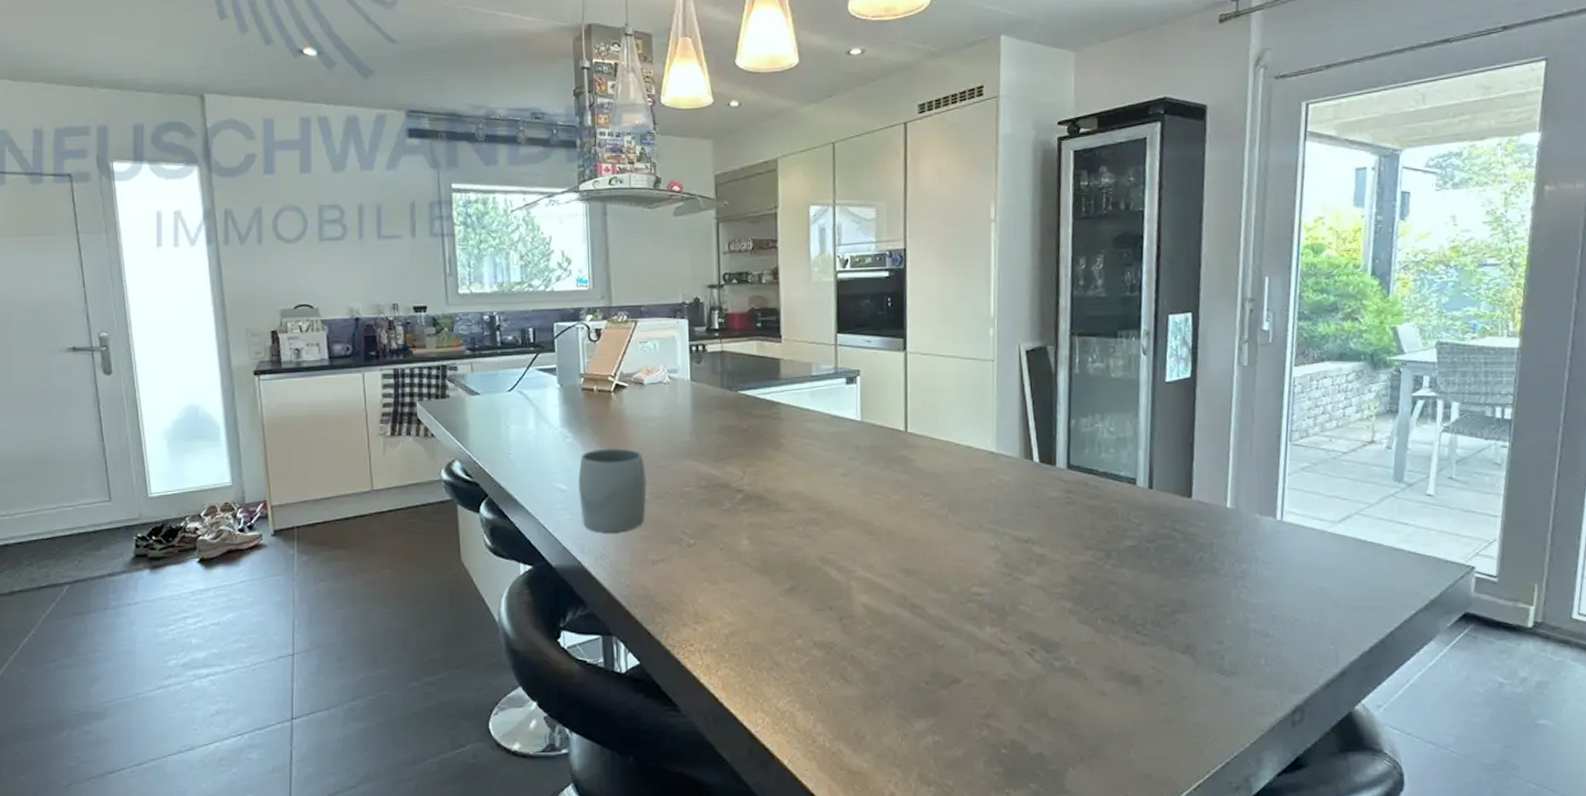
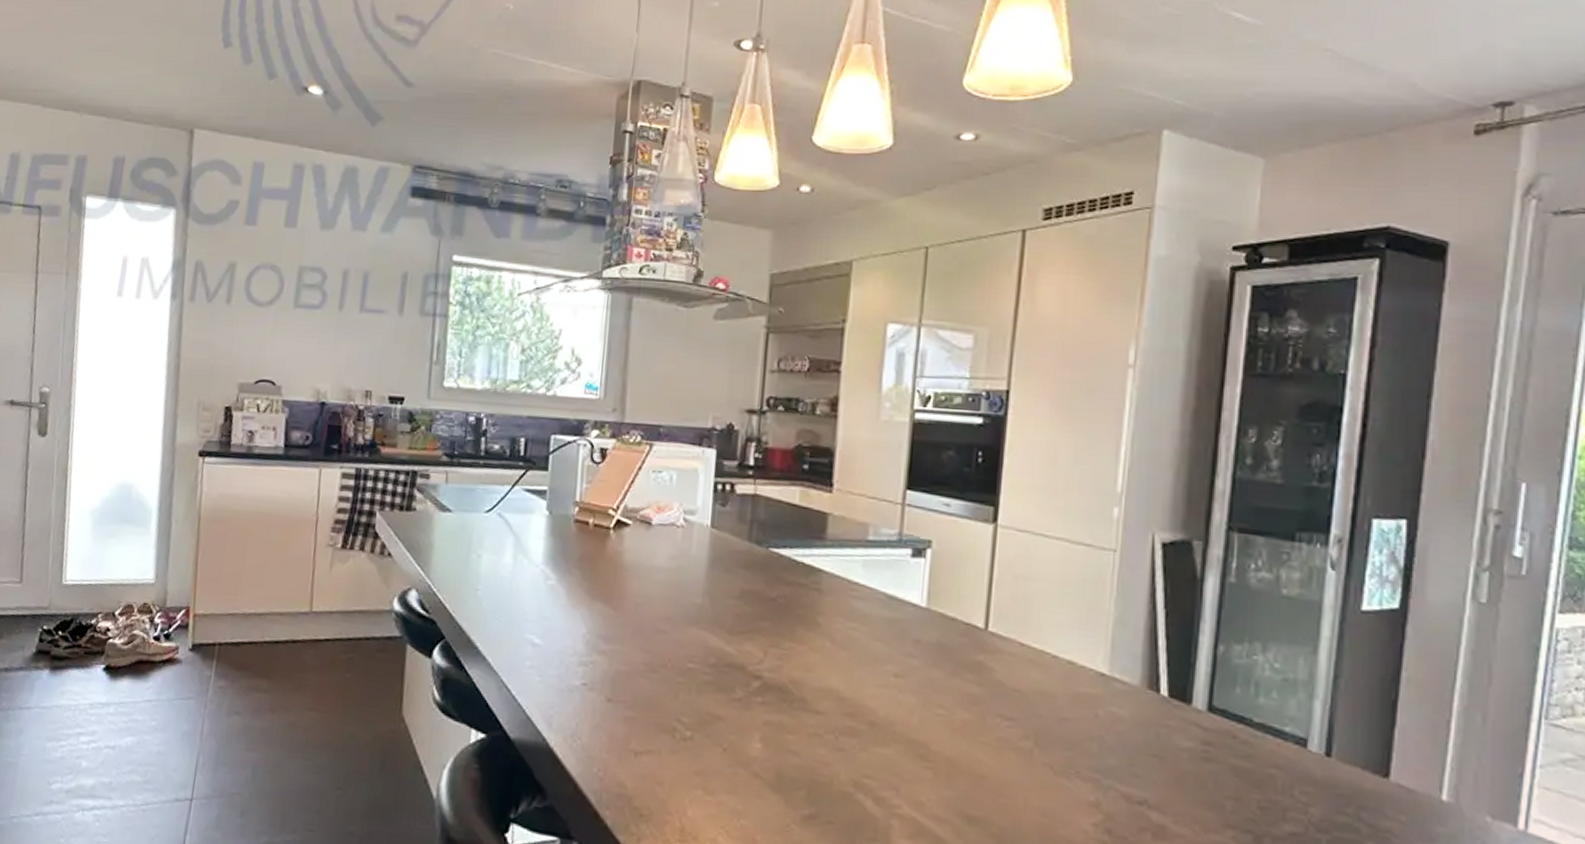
mug: present [578,447,648,533] -> none [553,597,641,708]

